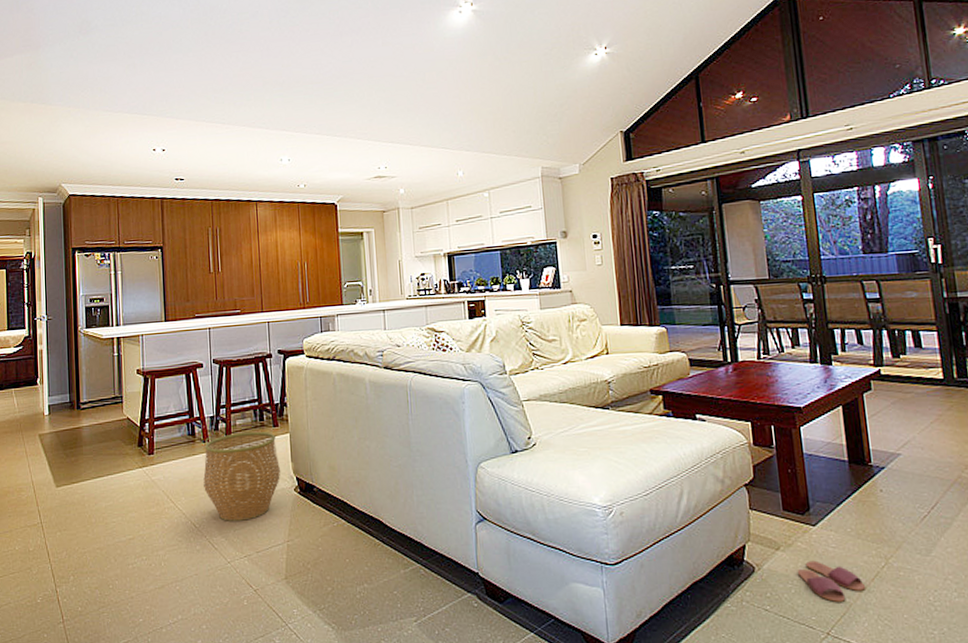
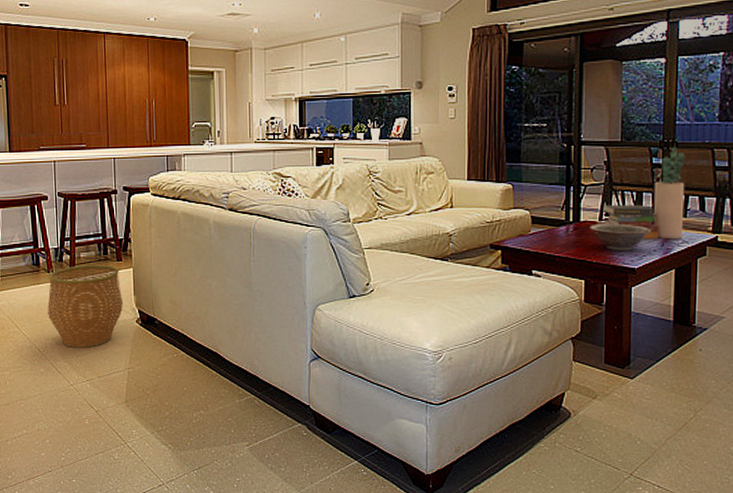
decorative bowl: none [749,361,812,390] -> present [590,223,651,251]
books: none [755,341,820,376] -> present [595,204,658,239]
slippers: present [797,560,865,602] -> none [610,410,671,447]
vase: none [808,277,845,376] -> present [654,143,685,240]

